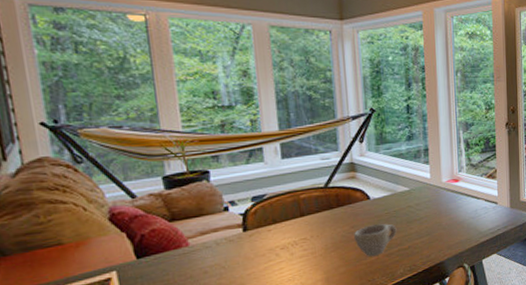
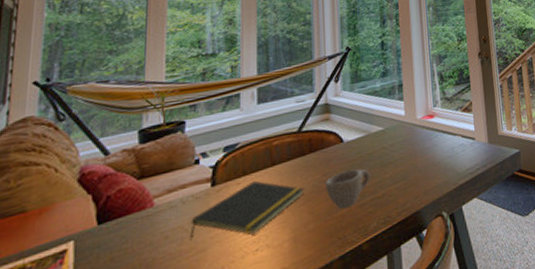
notepad: none [227,228,334,276] -> present [190,180,304,241]

